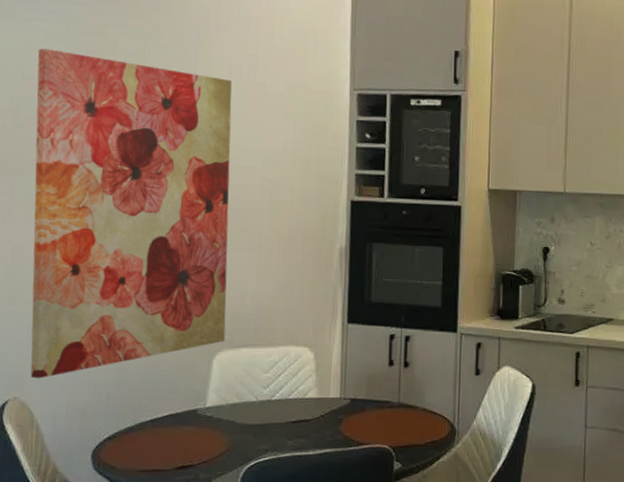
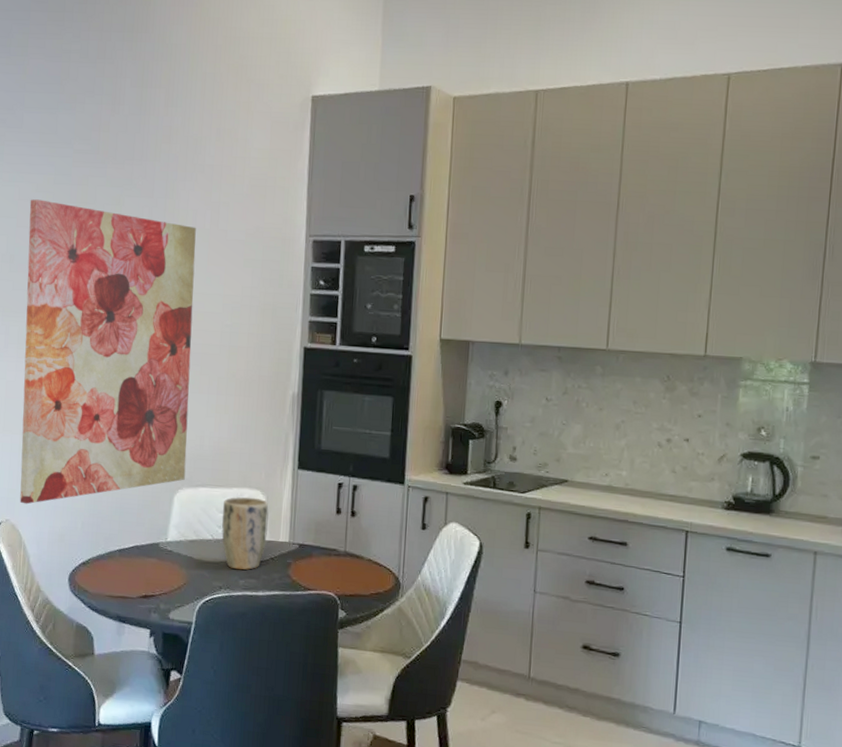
plant pot: none [267,355,318,431] -> present [222,497,269,570]

